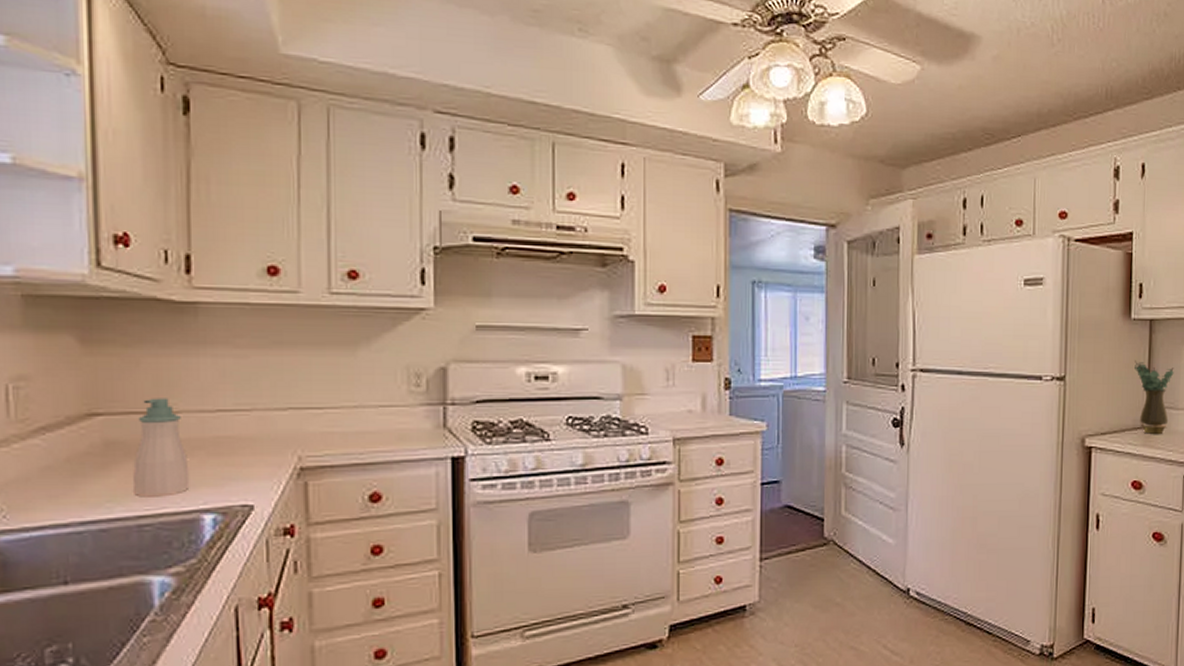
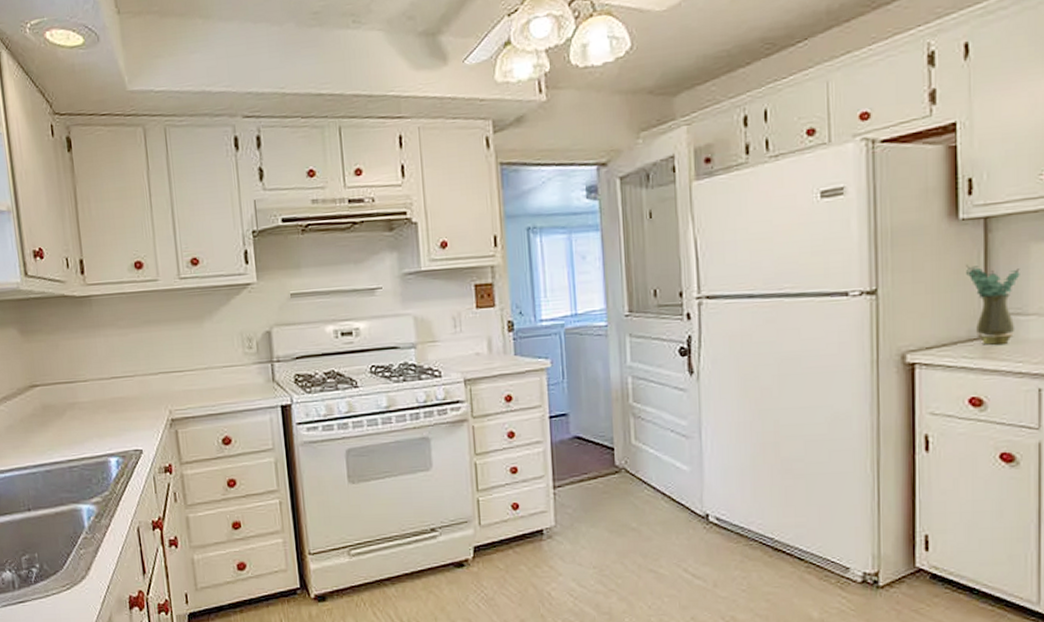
soap bottle: present [133,398,190,497] -> none [61,370,99,446]

